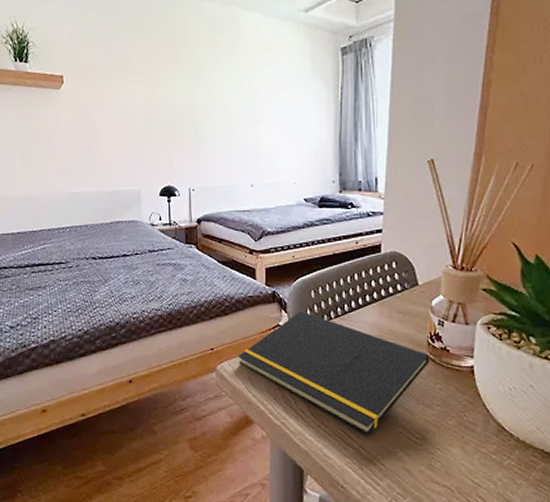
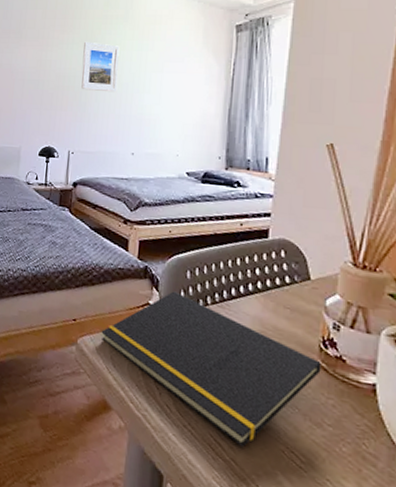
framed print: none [193,73,231,125] -> present [81,41,120,93]

